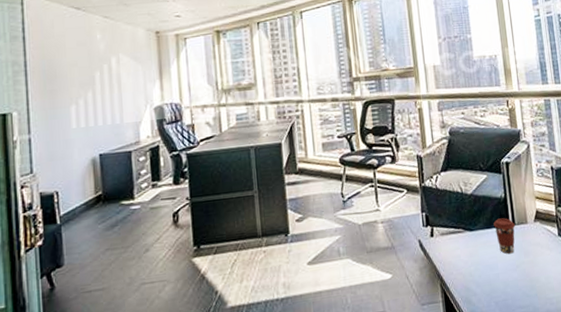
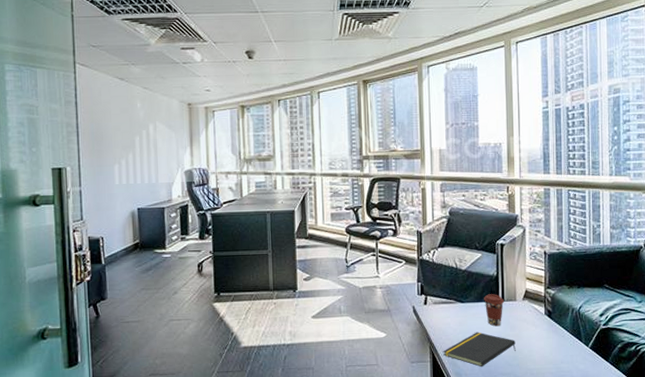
notepad: none [455,262,532,302] -> present [443,332,516,367]

